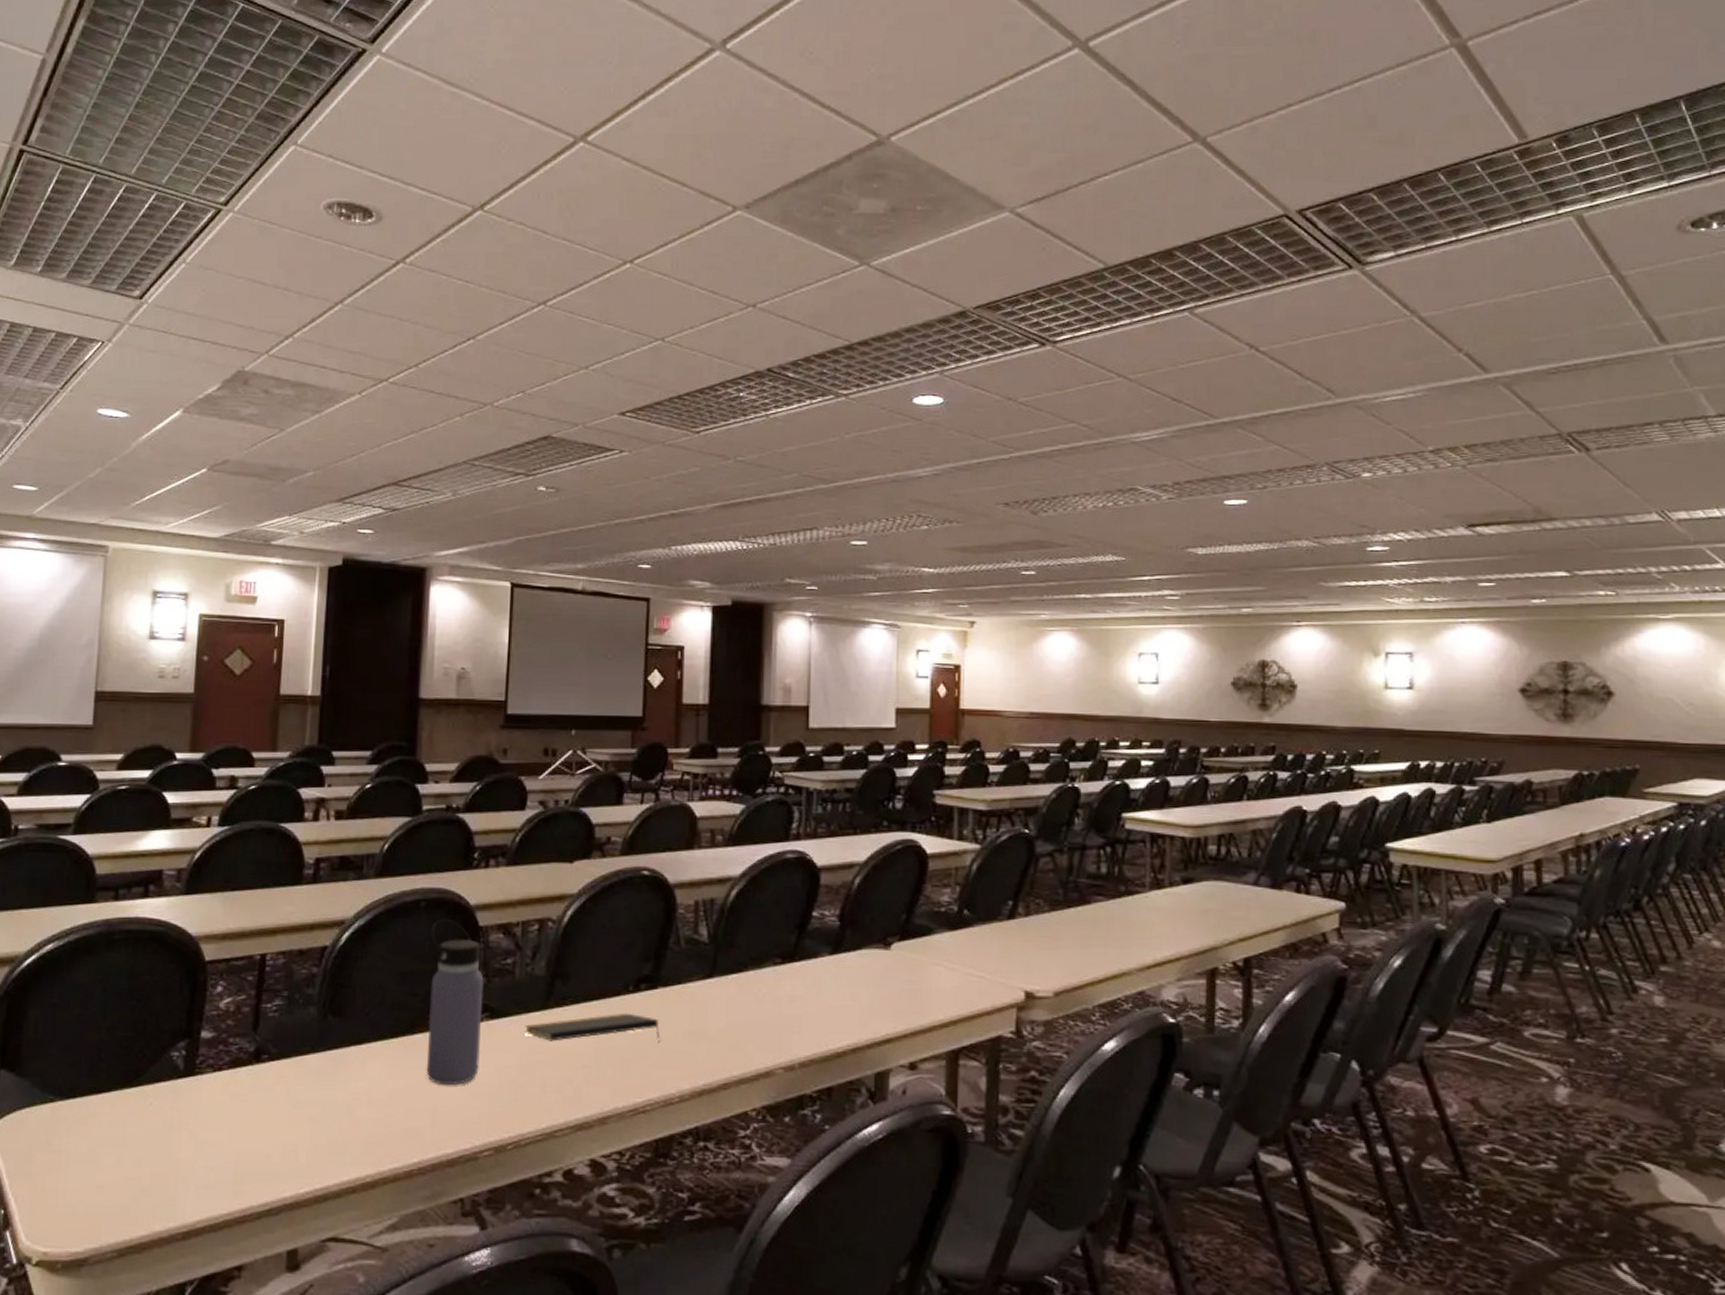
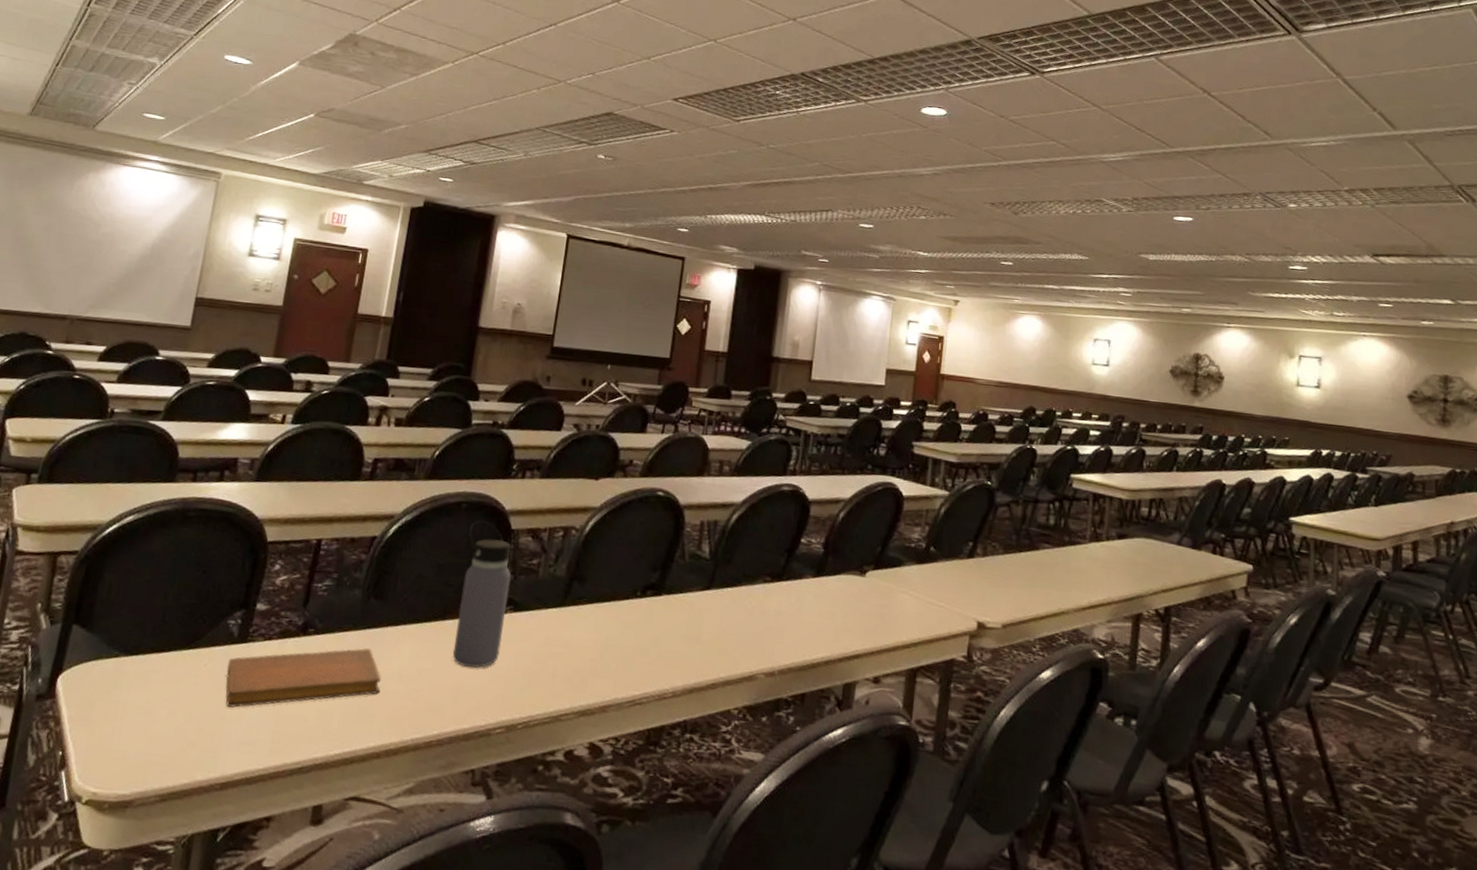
notebook: none [175,1071,349,1150] -> present [225,647,381,709]
notepad: present [525,1012,661,1042] -> none [543,614,661,643]

